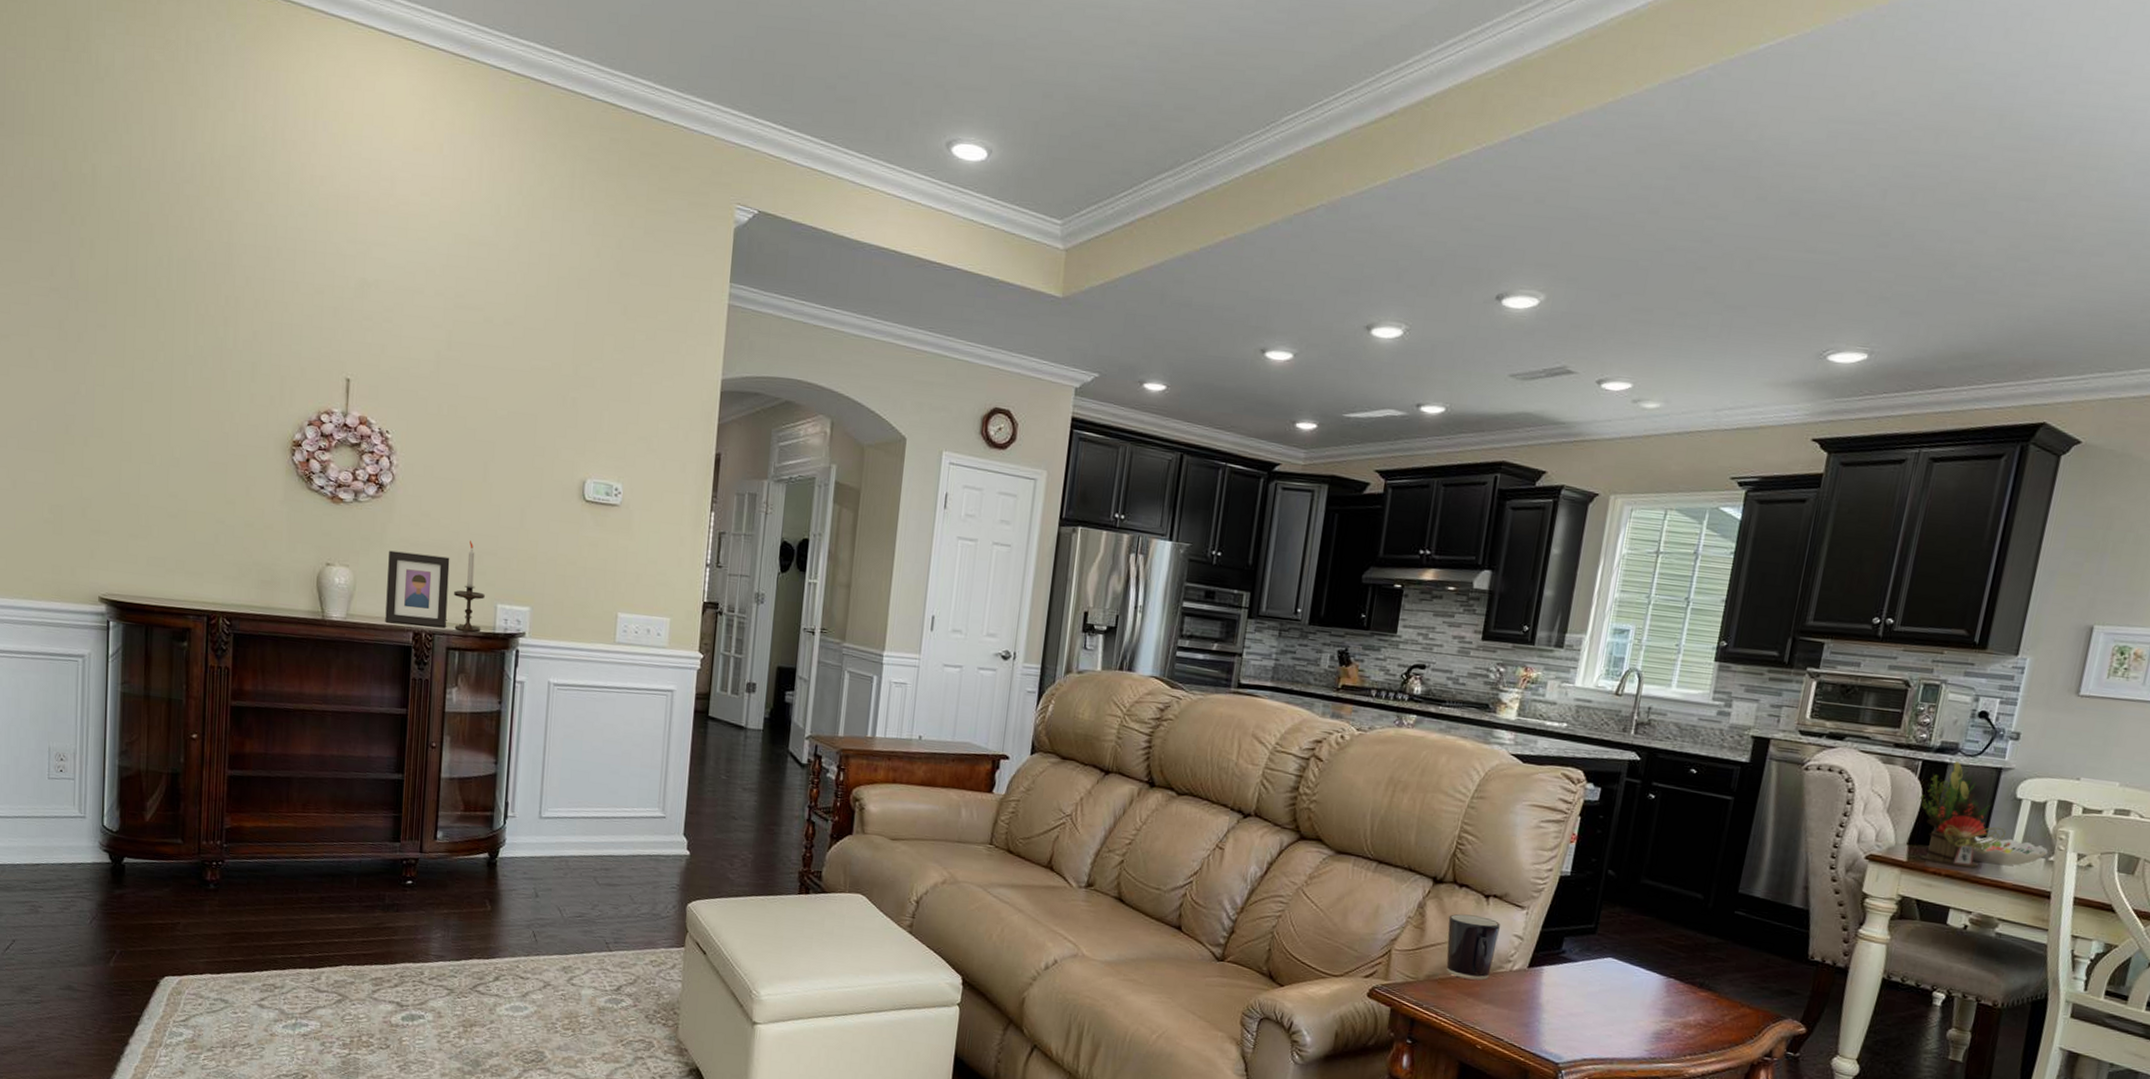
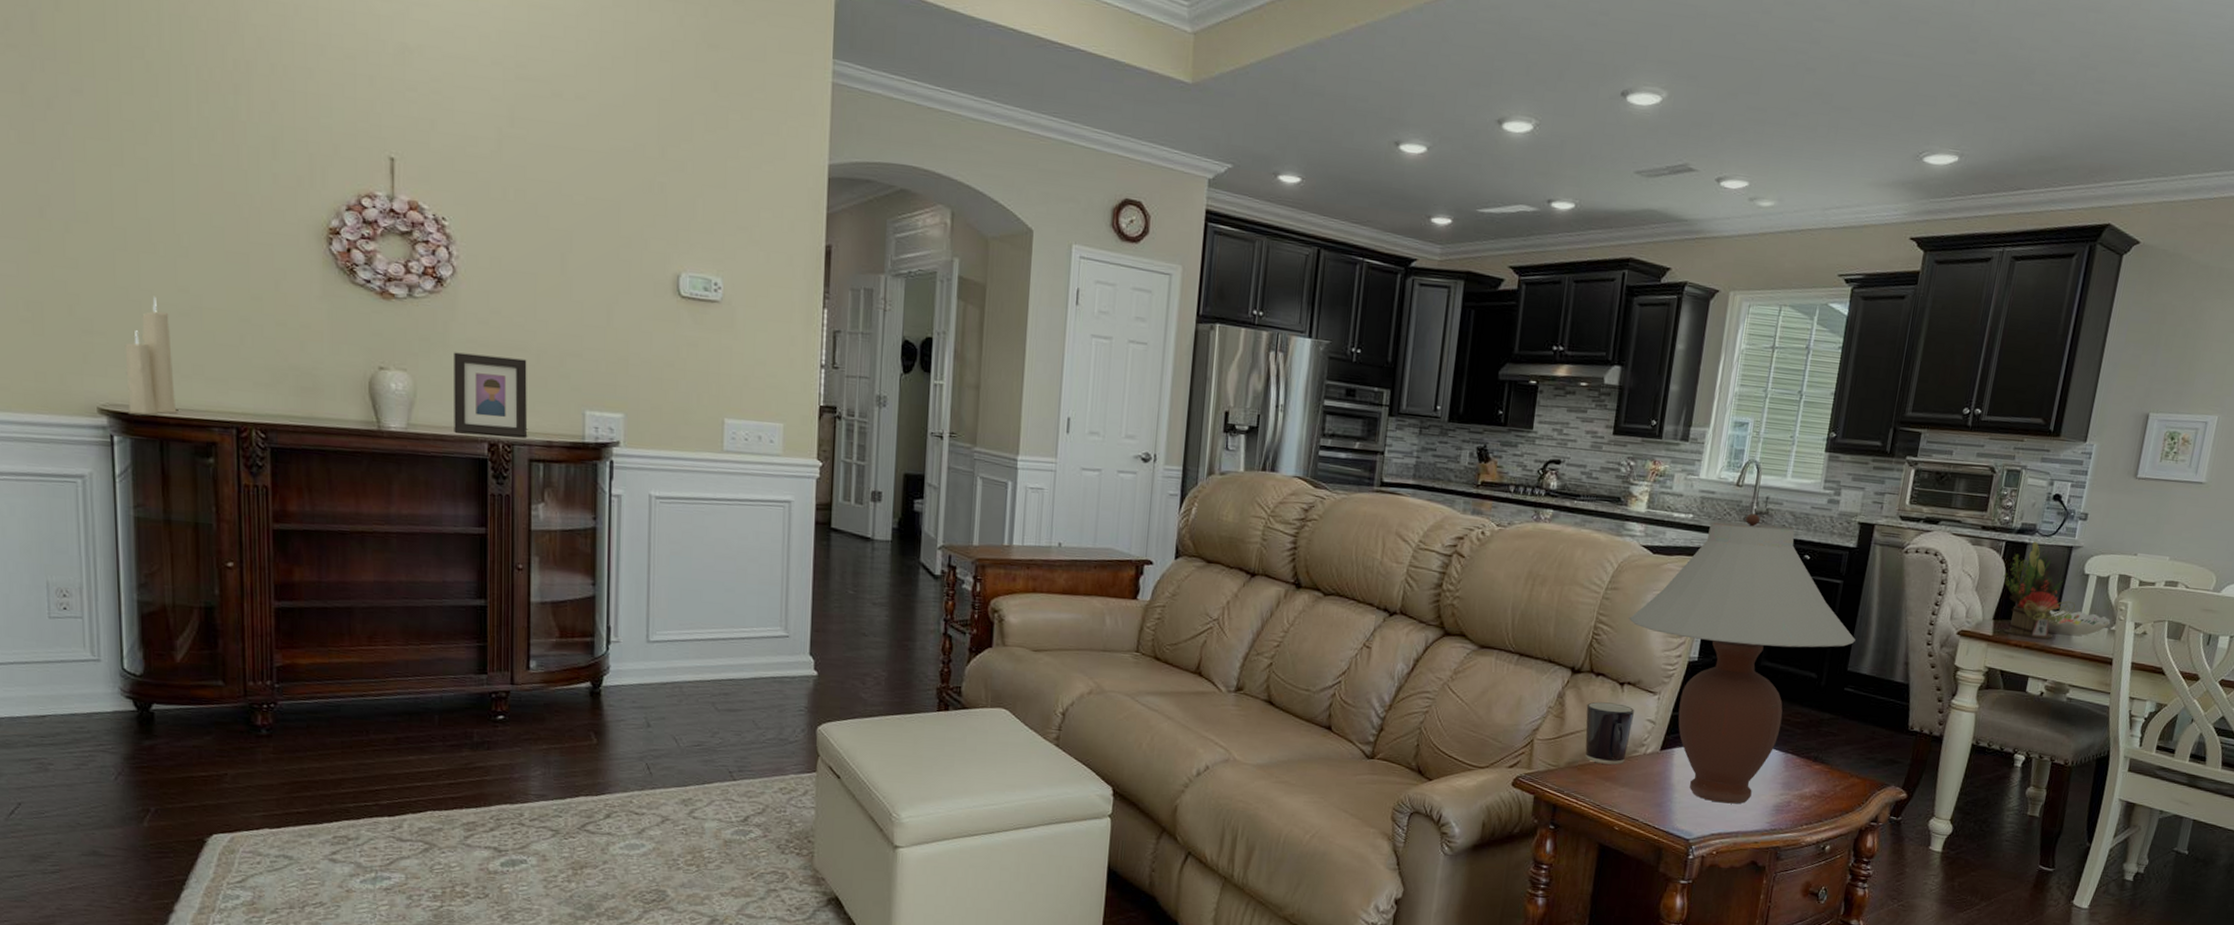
candle: none [122,501,161,605] -> present [125,297,177,417]
candlestick: present [454,540,485,633] -> none [534,341,570,443]
table lamp: none [1495,724,1748,1029] -> present [1628,513,1856,804]

